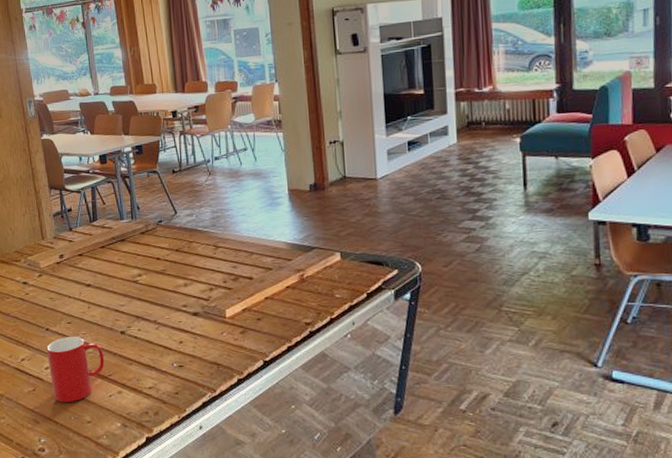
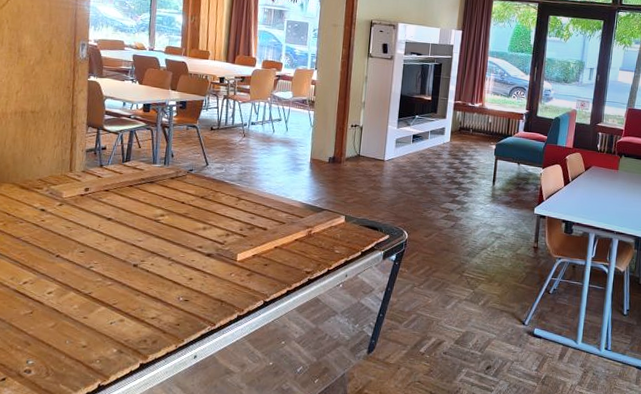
cup: present [46,337,105,403] -> none [51,265,113,328]

